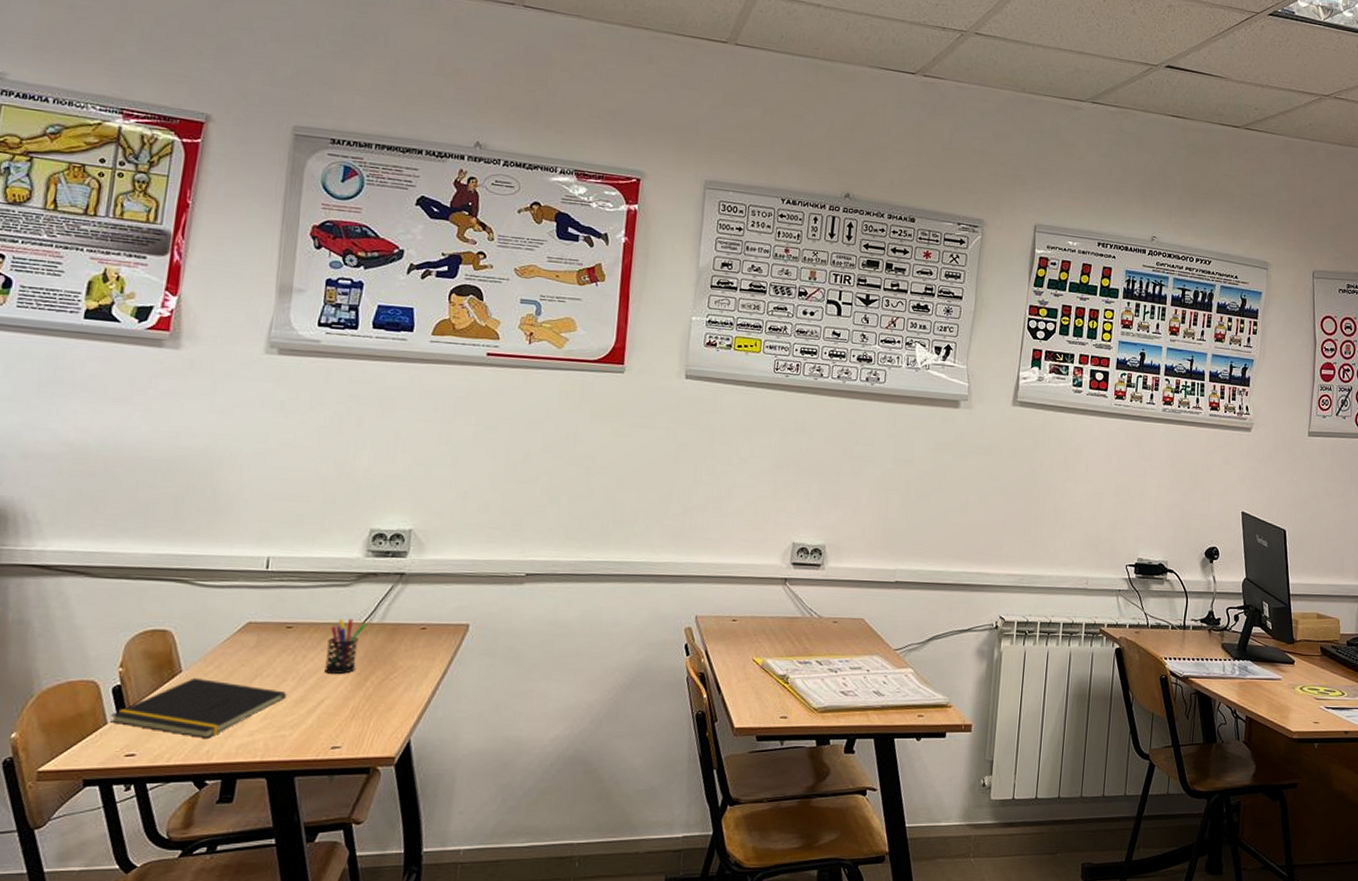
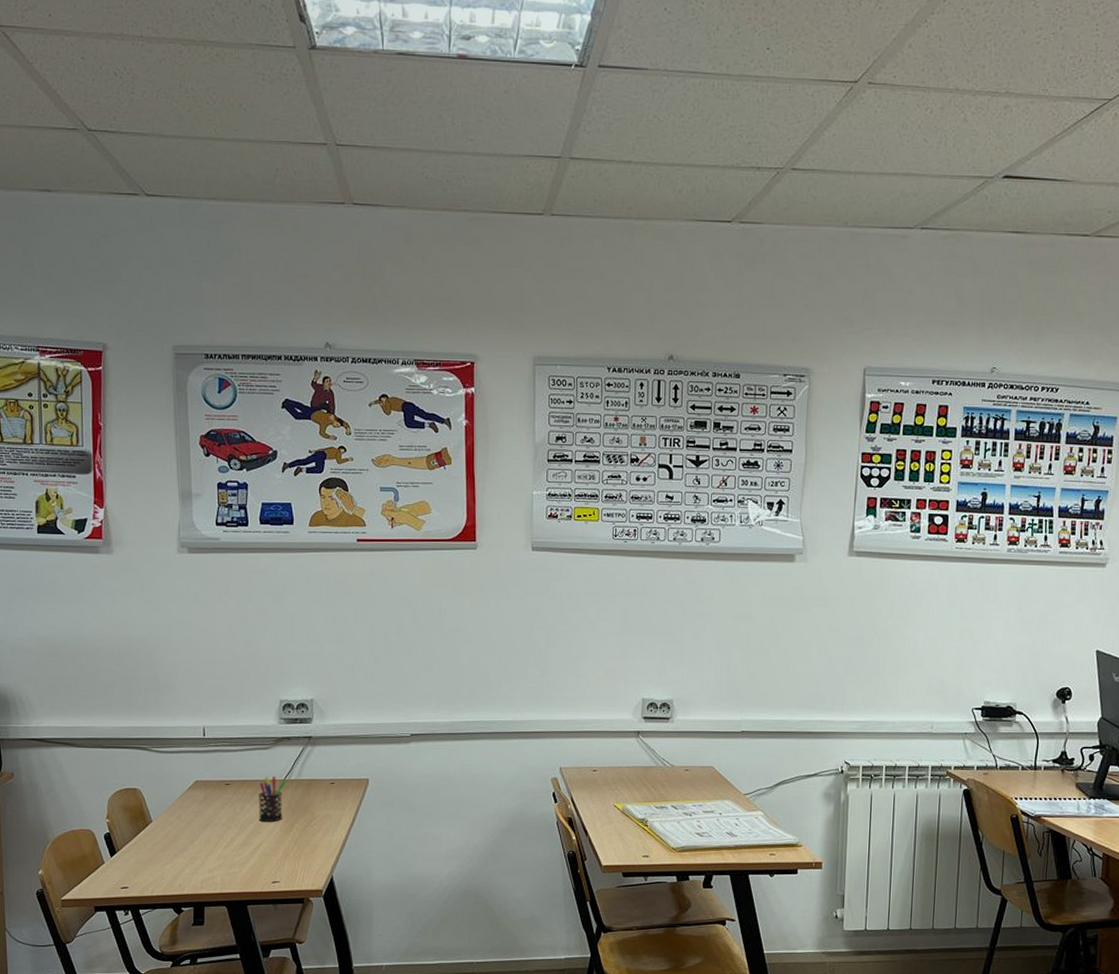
notepad: present [110,677,286,738] -> none [106,826,232,874]

